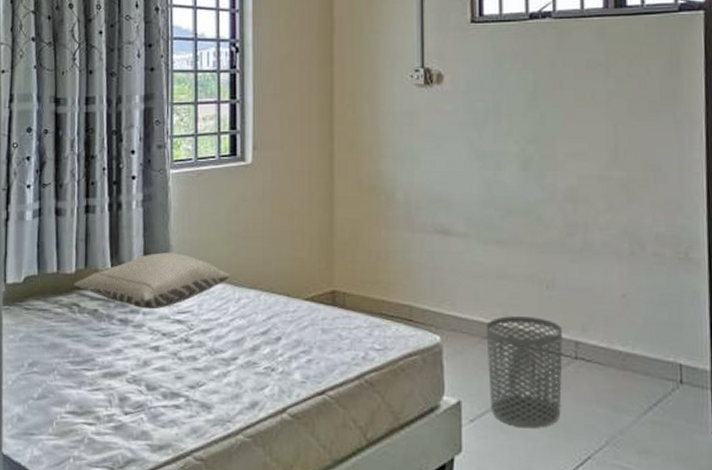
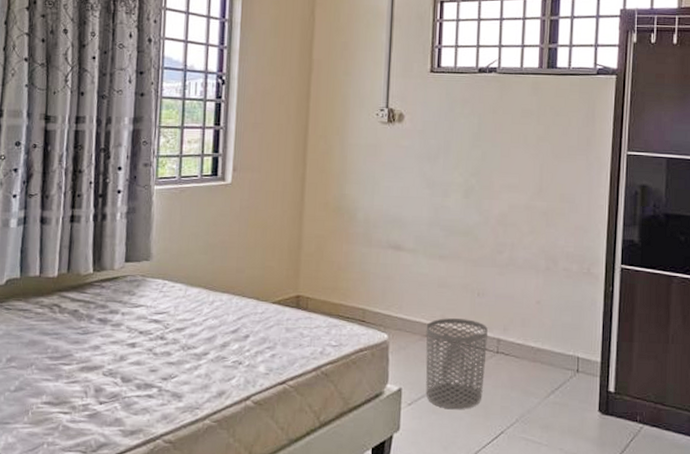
pillow: present [74,252,231,310] -> none [55,260,206,311]

